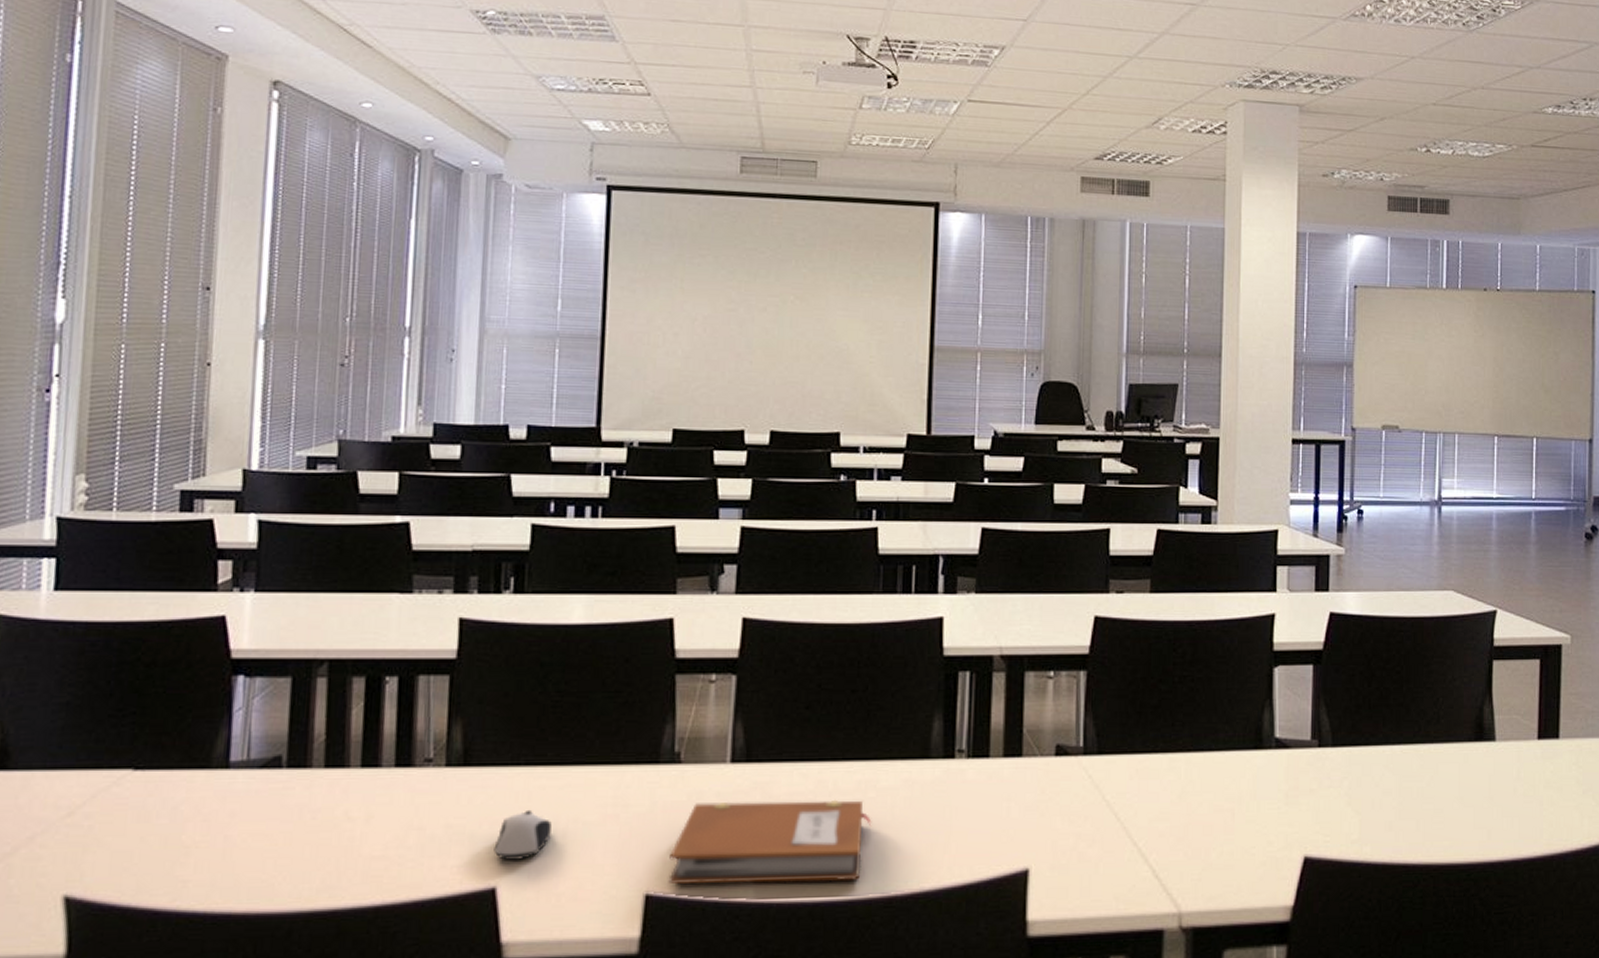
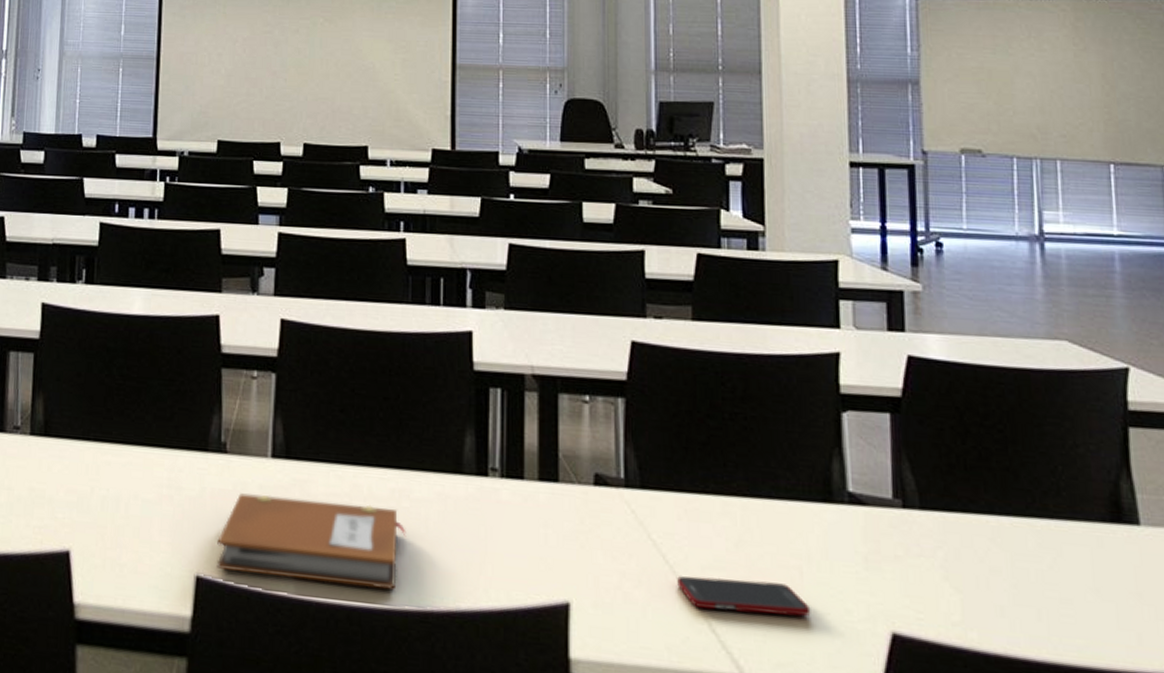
computer mouse: present [494,809,552,860] -> none [68,482,116,528]
cell phone: none [1127,826,1240,858] -> present [677,576,811,617]

